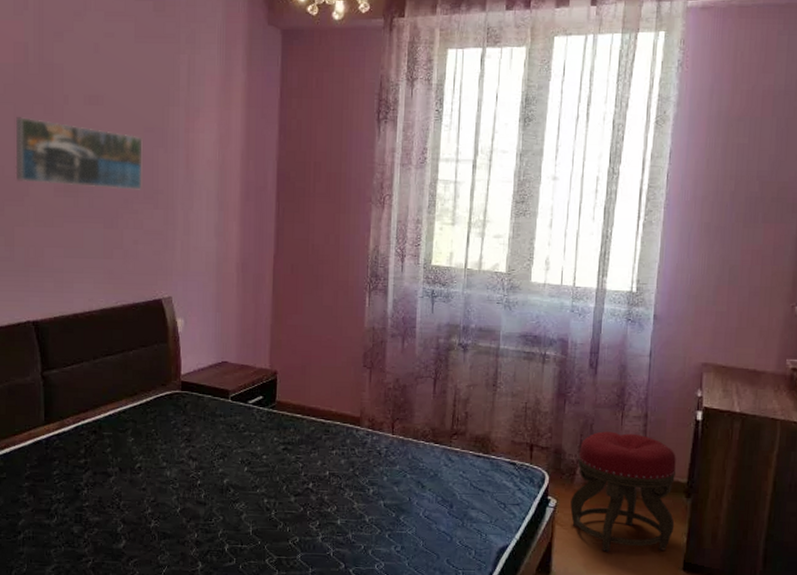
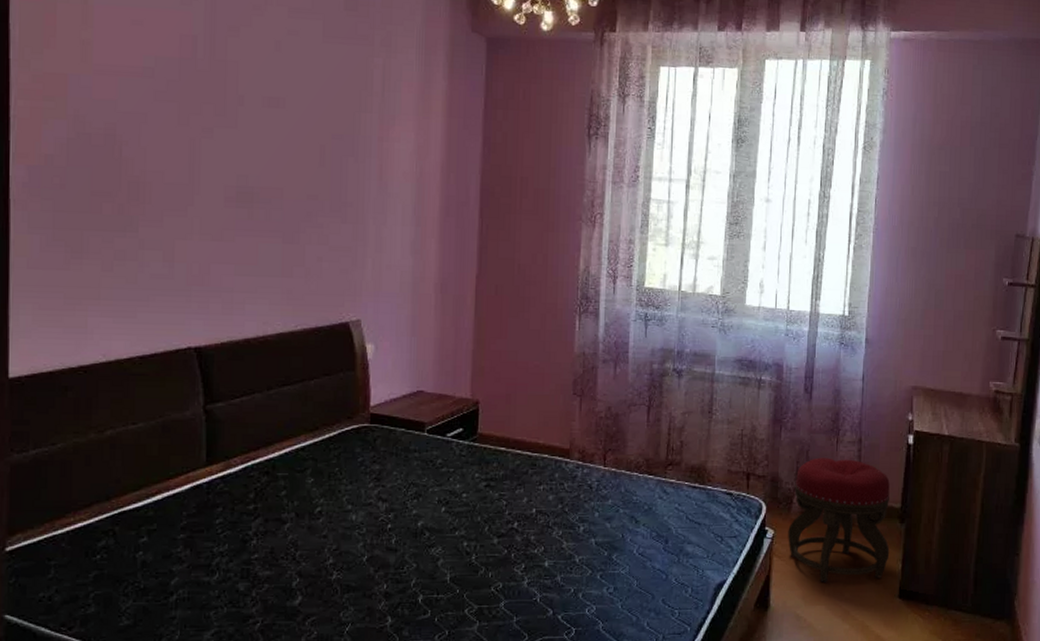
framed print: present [15,117,143,190] -> none [178,117,330,202]

